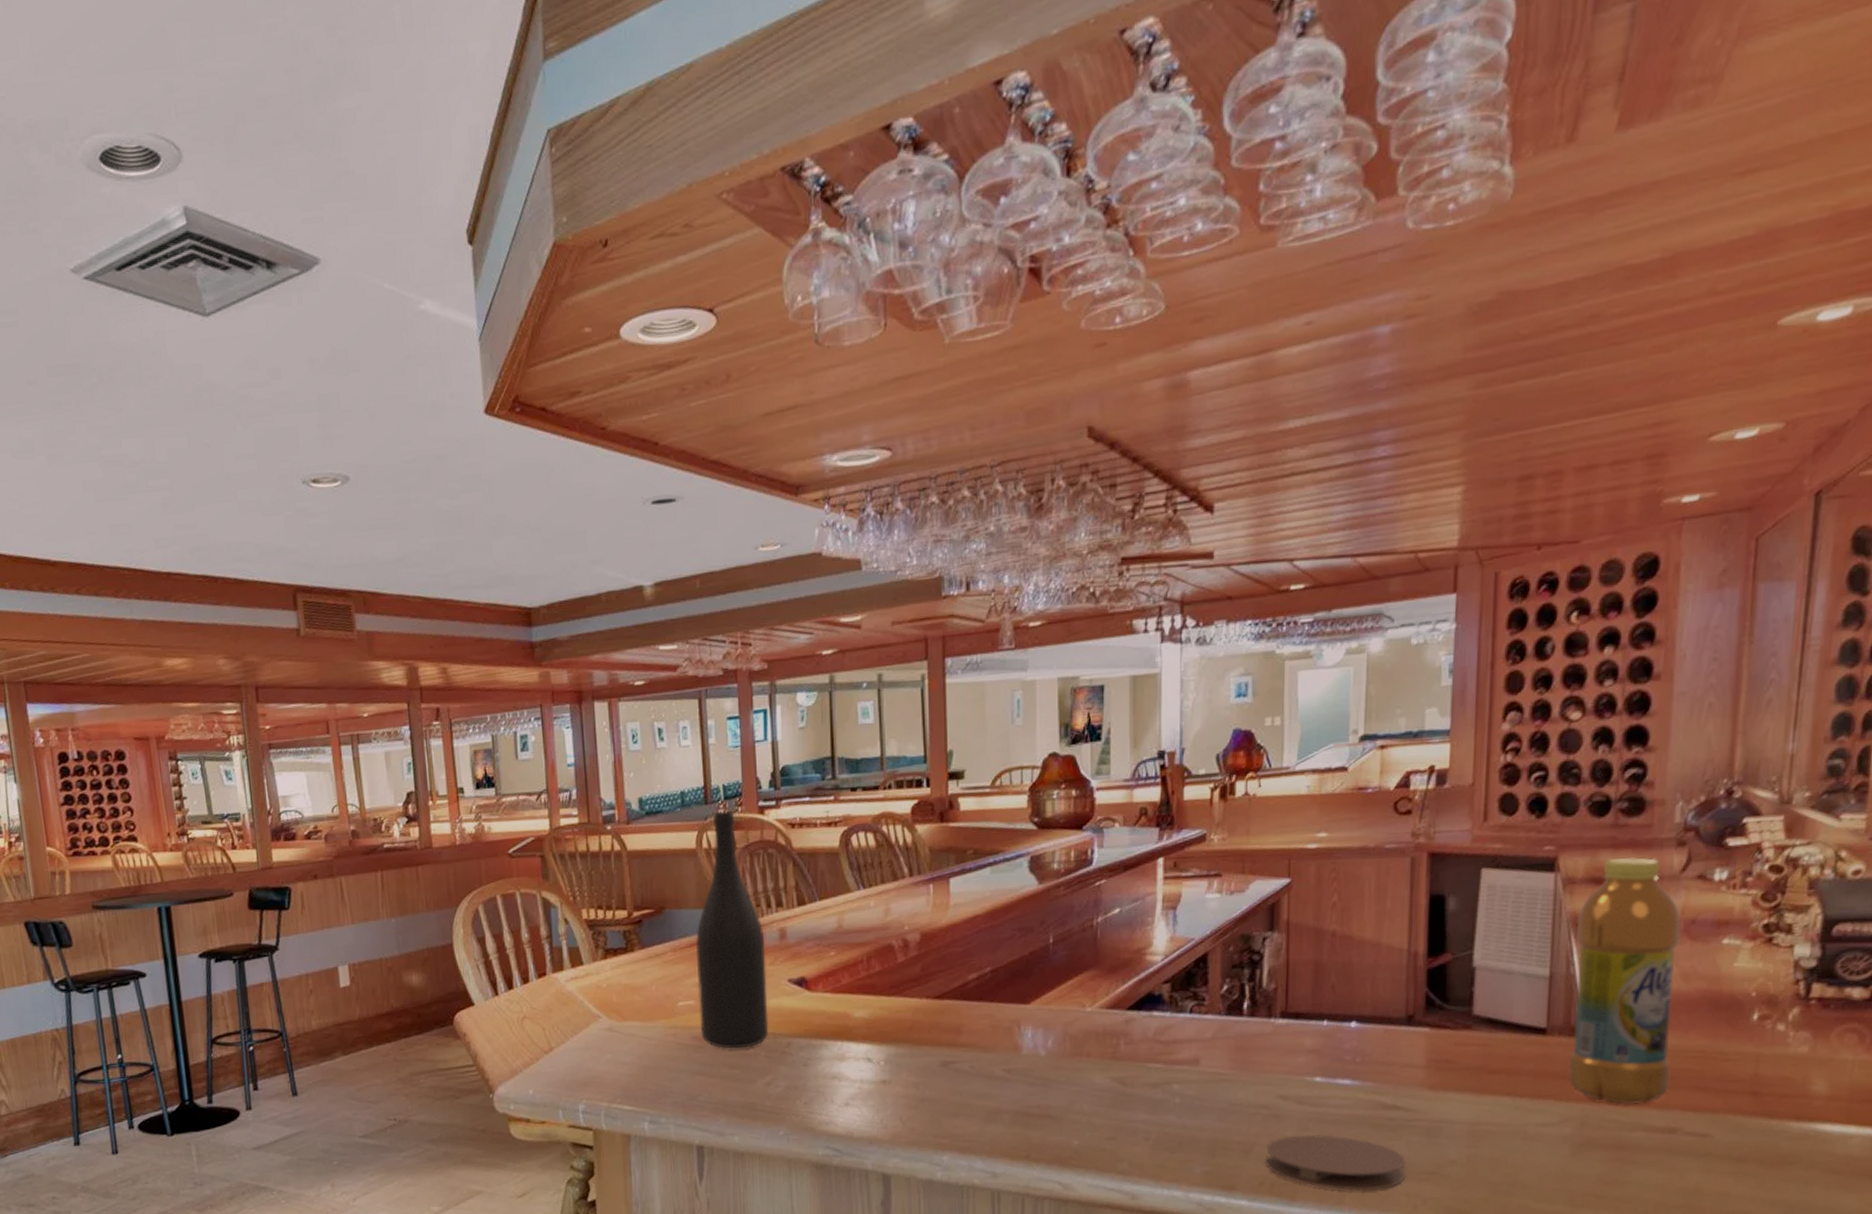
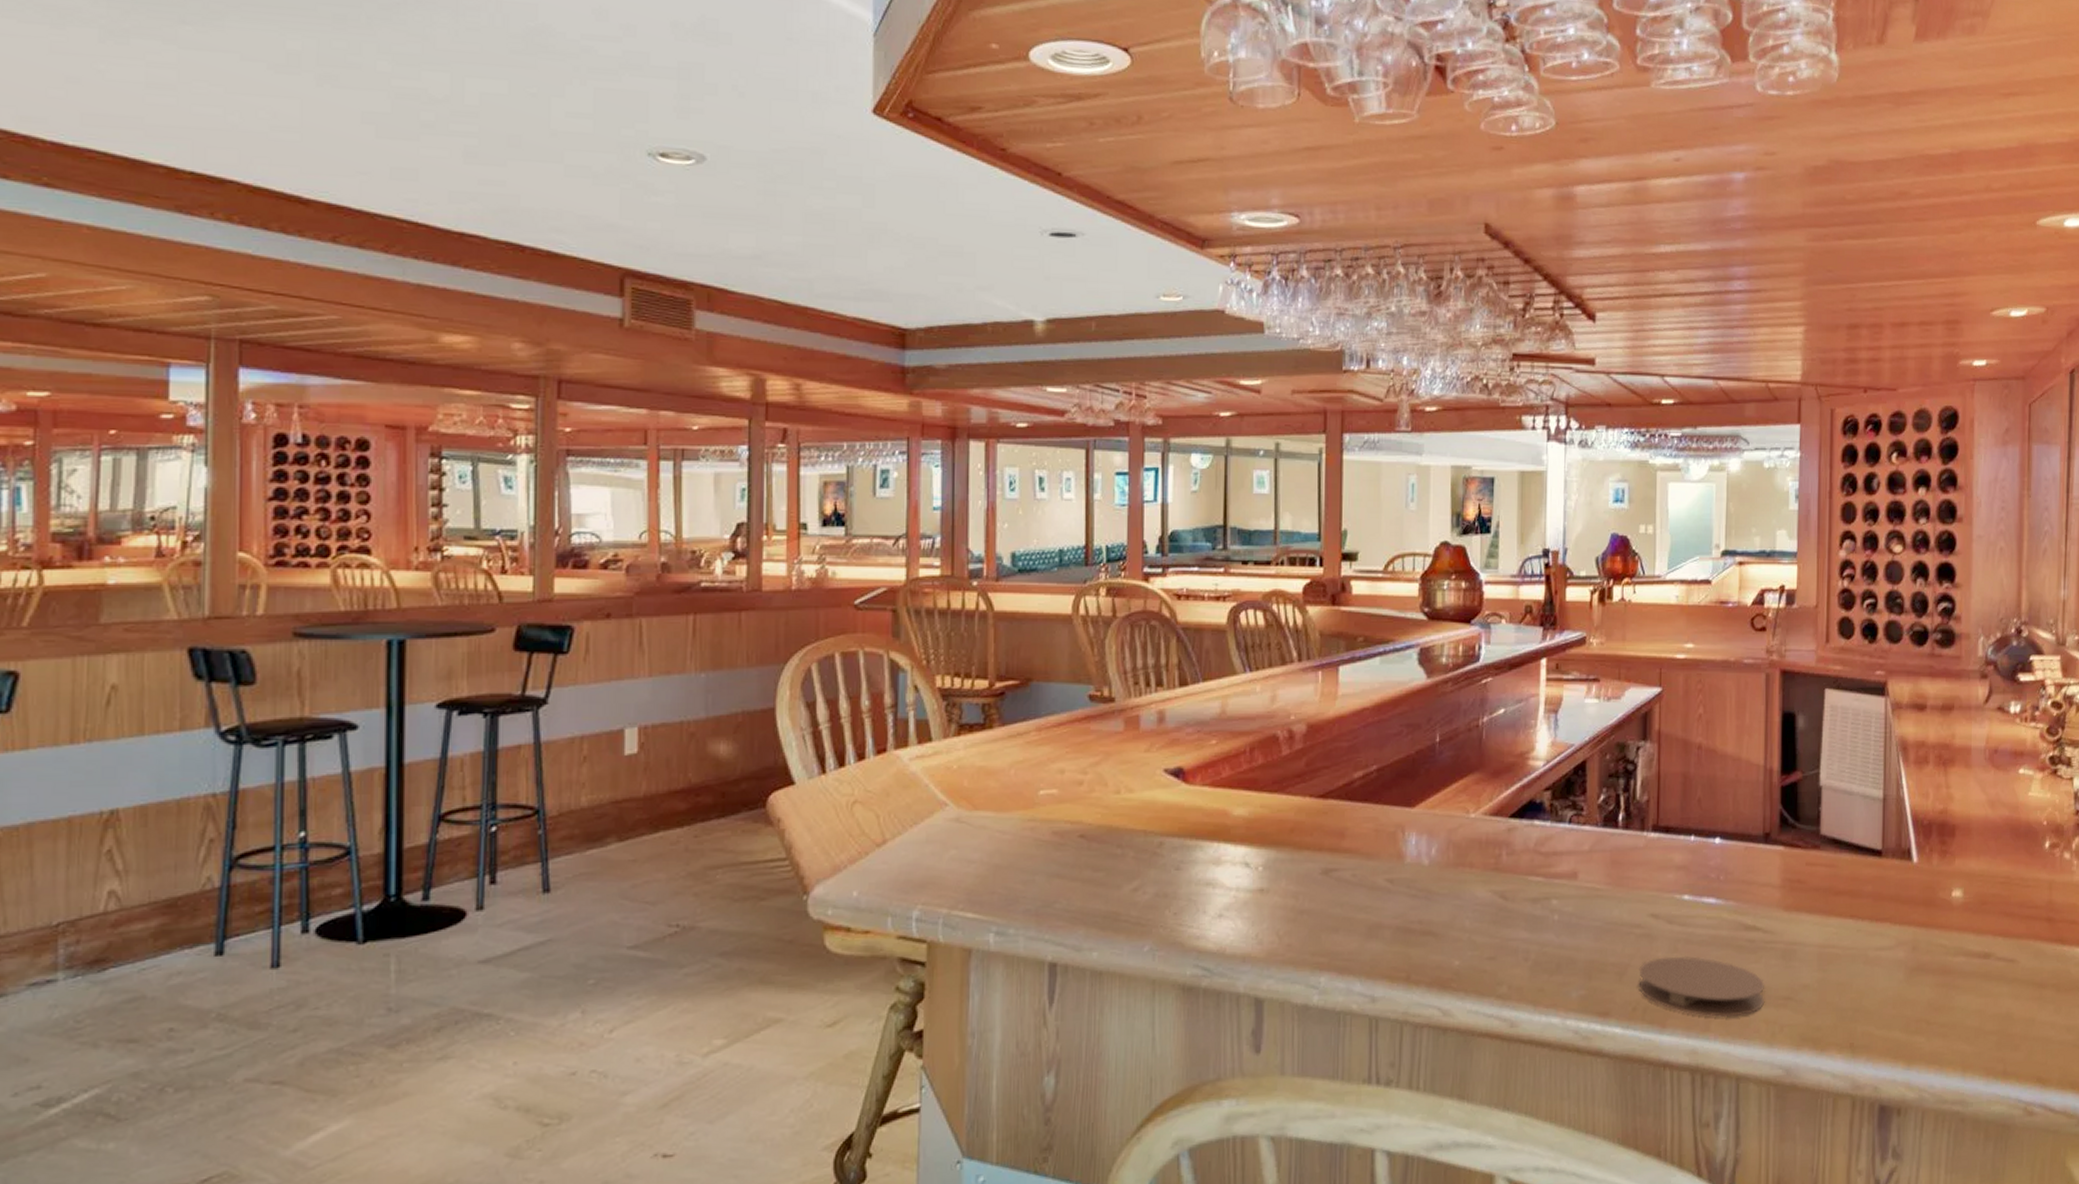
wine bottle: present [695,810,769,1049] -> none [1062,574,1142,848]
bottle: present [1568,857,1681,1105] -> none [1901,687,1986,929]

